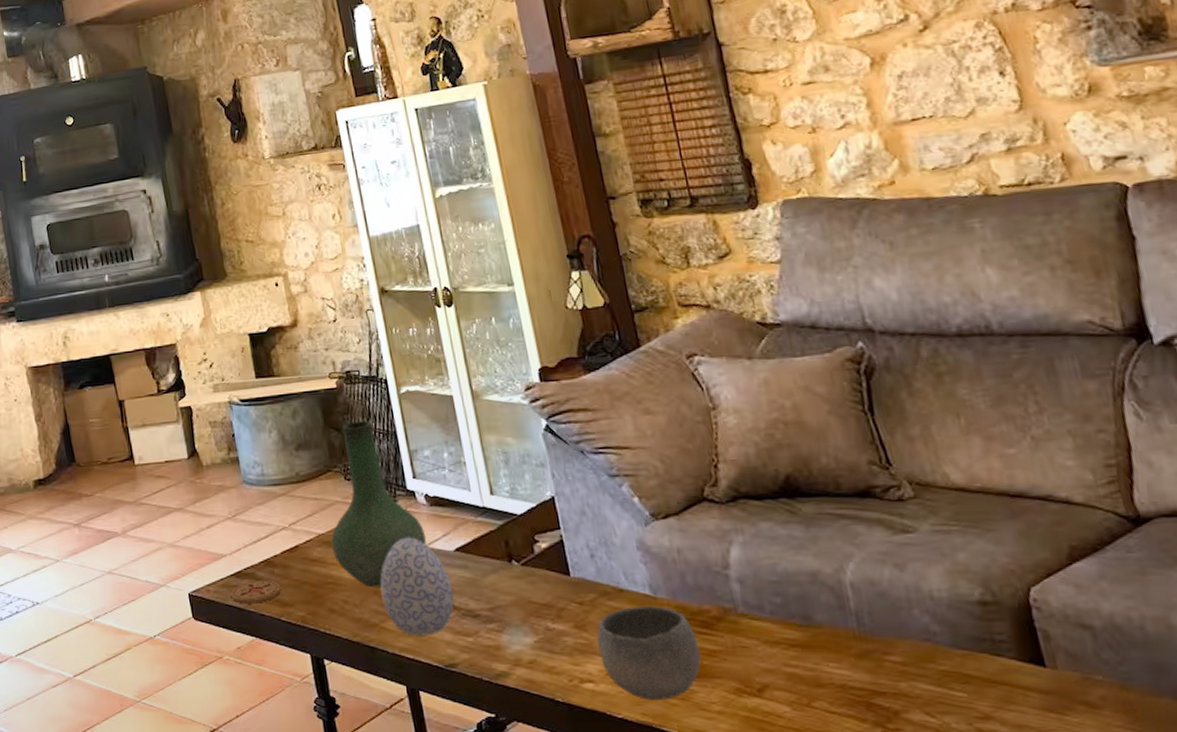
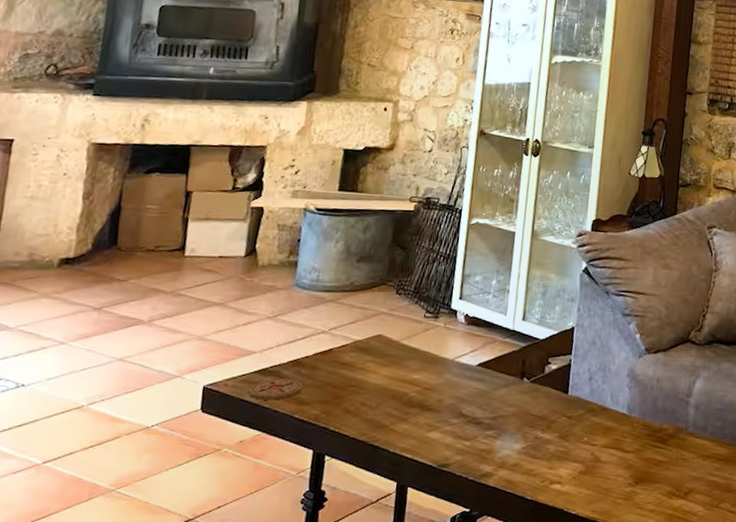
vase: present [331,420,427,588] -> none [364,242,456,393]
decorative egg: present [380,537,454,636] -> none [398,350,466,438]
bowl: present [597,605,701,700] -> none [572,422,652,500]

